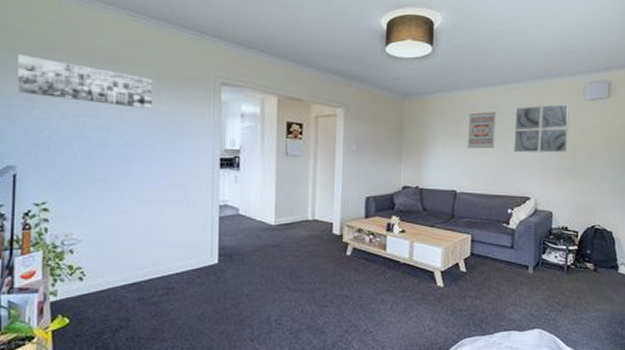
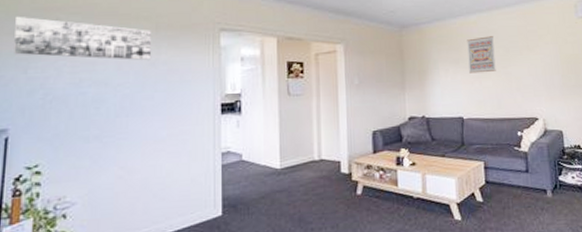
wall art: present [514,103,569,153] -> none [513,23,568,74]

